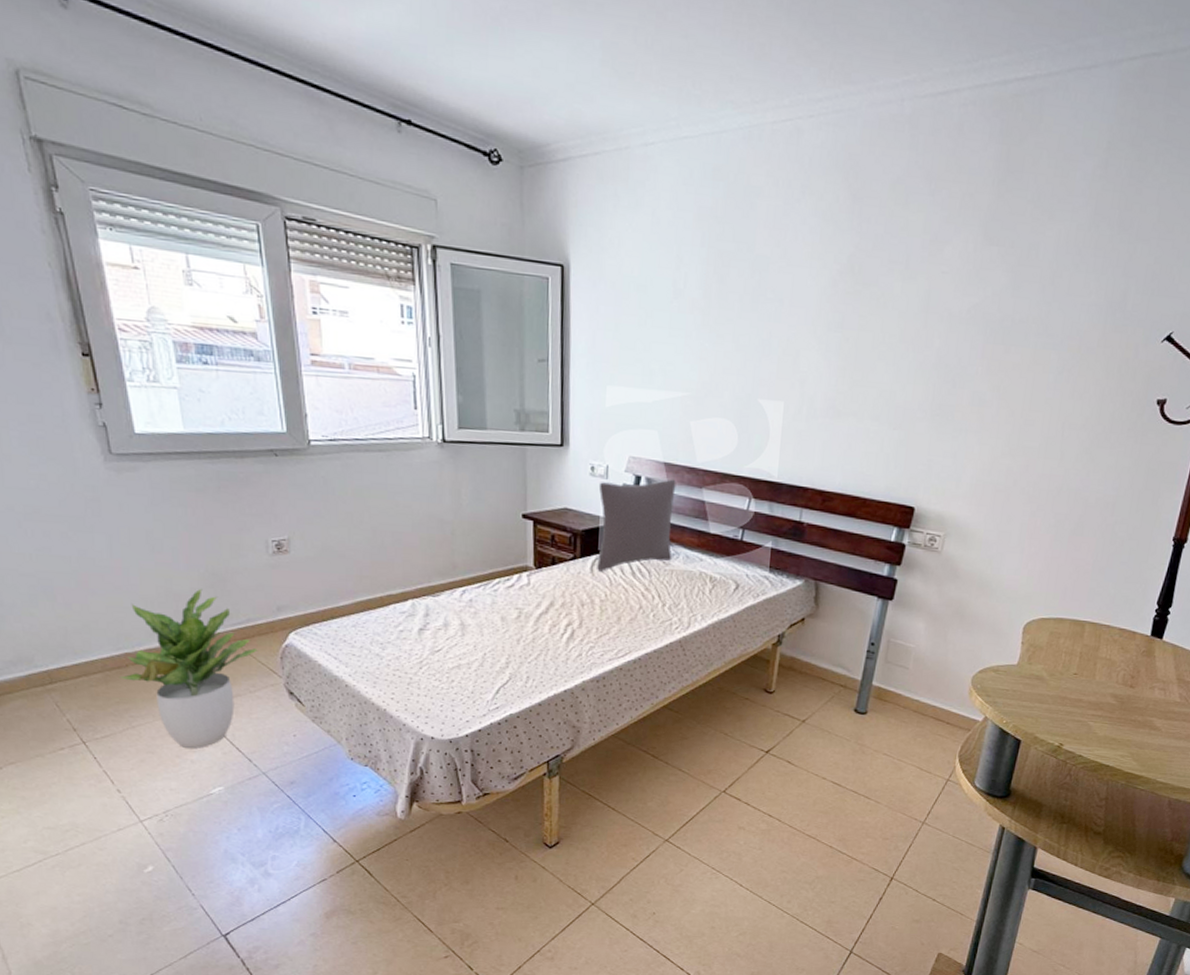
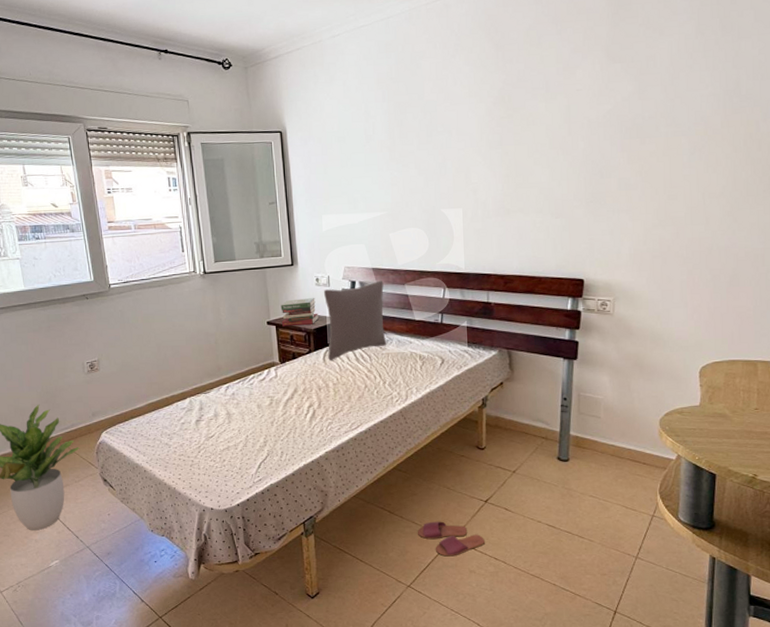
books: none [541,490,590,525] -> present [280,298,319,327]
slippers: none [684,770,760,811] -> present [418,521,485,557]

